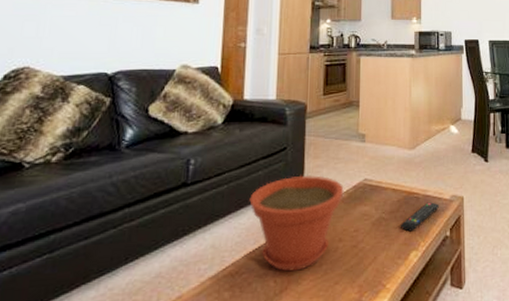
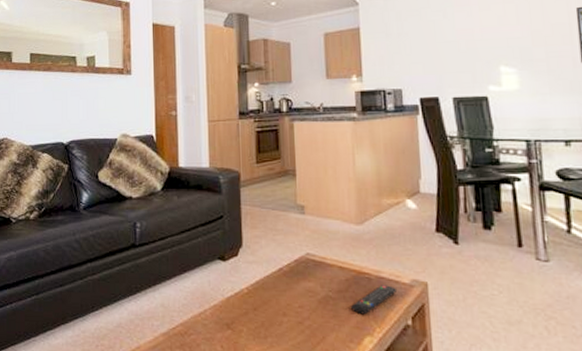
plant pot: present [249,175,344,272] -> none [192,244,285,340]

